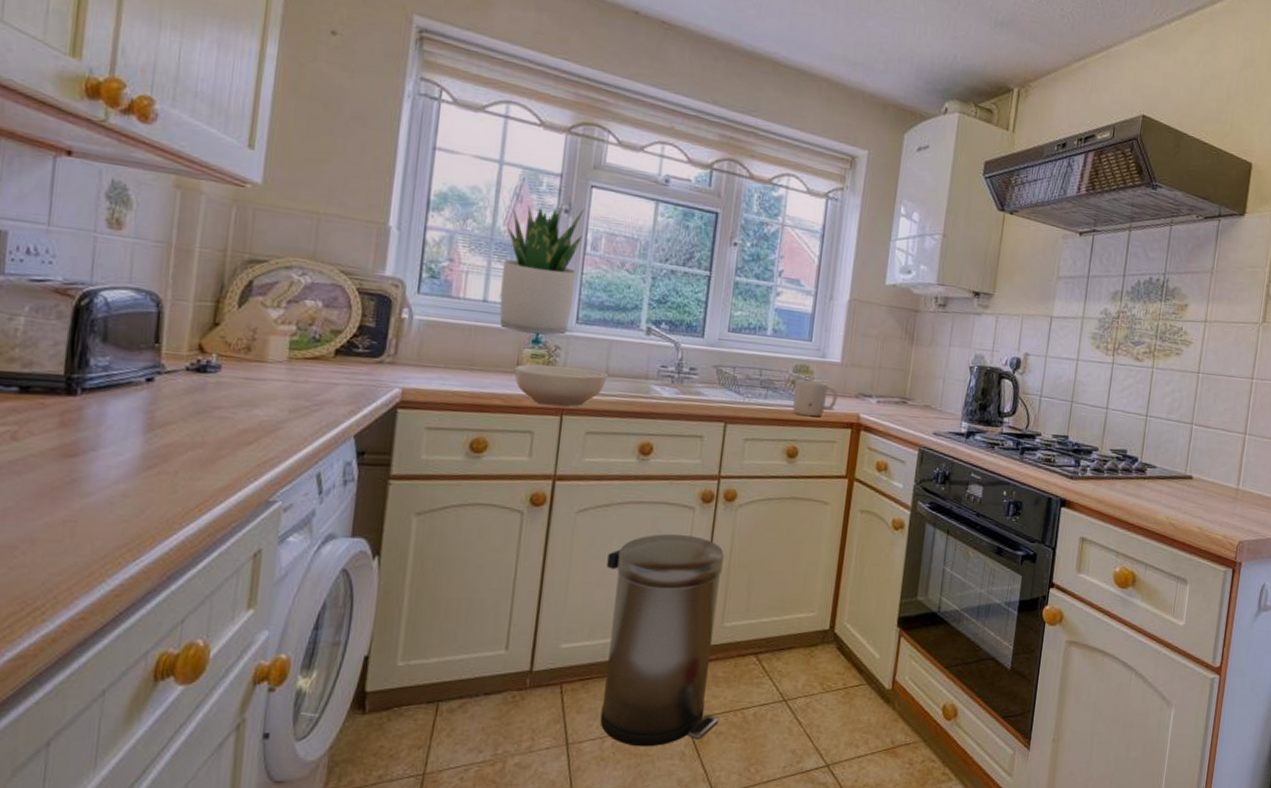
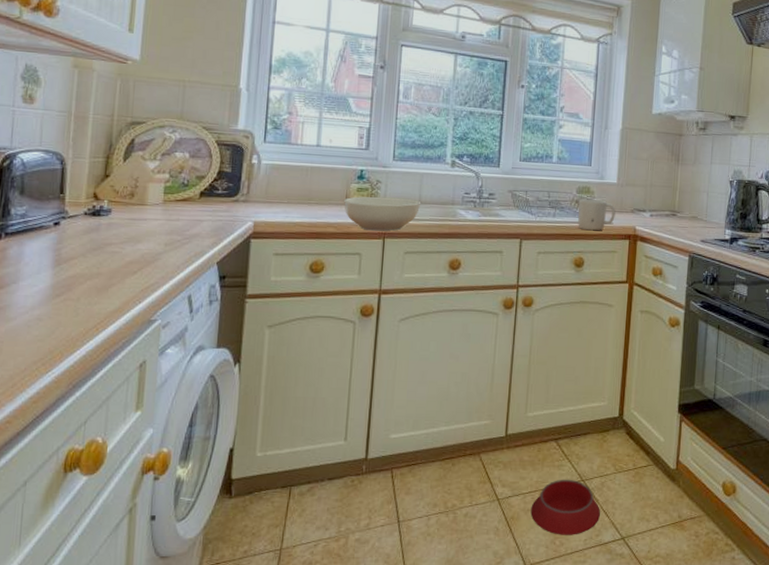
planter: present [499,203,584,336] -> none [330,61,396,172]
pedal bin: present [600,534,724,747] -> none [425,336,527,523]
pet bowl: none [723,698,803,762] -> present [530,479,600,535]

